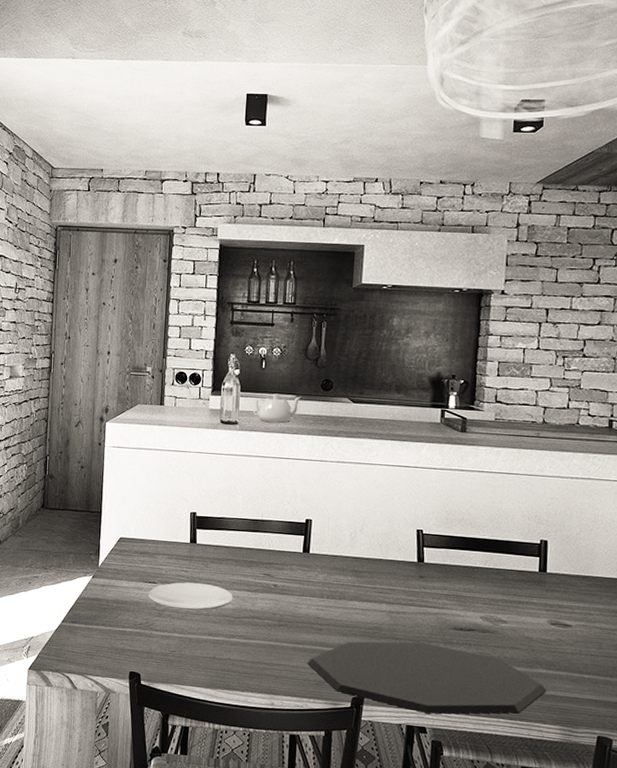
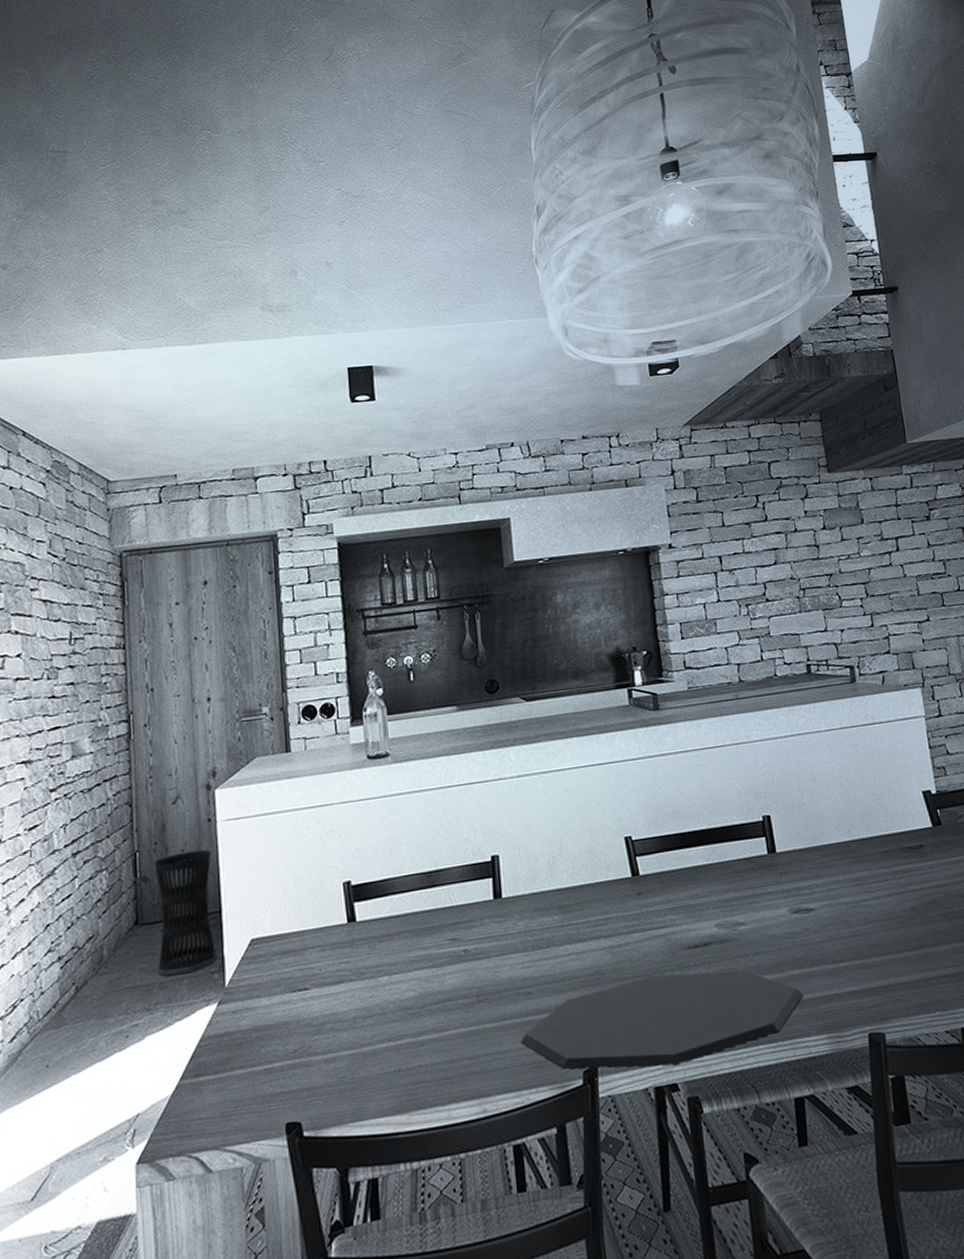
umbrella stand: none [54,463,99,551] -> present [153,849,218,977]
plate: present [148,582,233,611] -> none [299,971,414,1019]
teapot: present [253,393,302,423] -> none [407,706,464,746]

